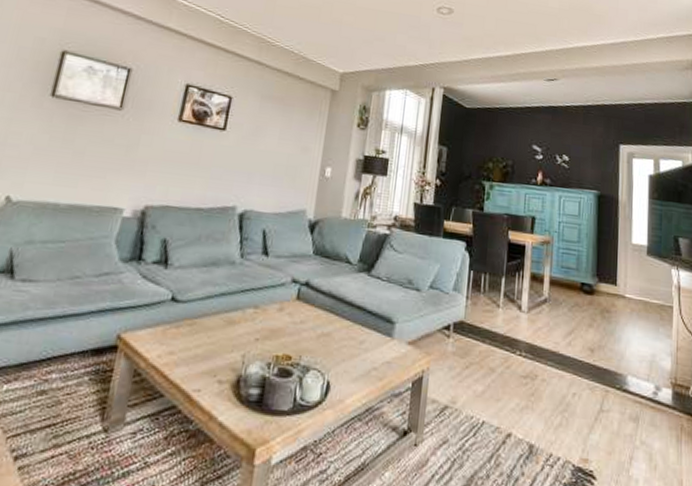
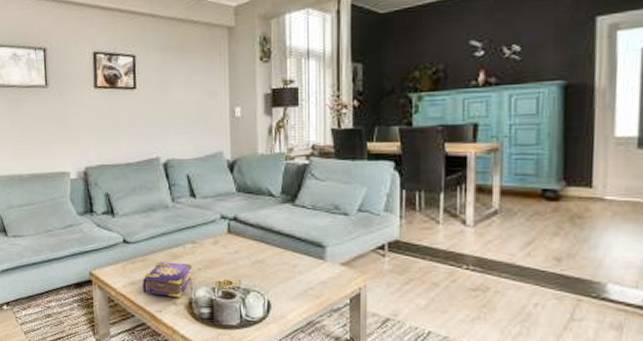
book: none [181,327,250,374] -> present [142,262,193,298]

